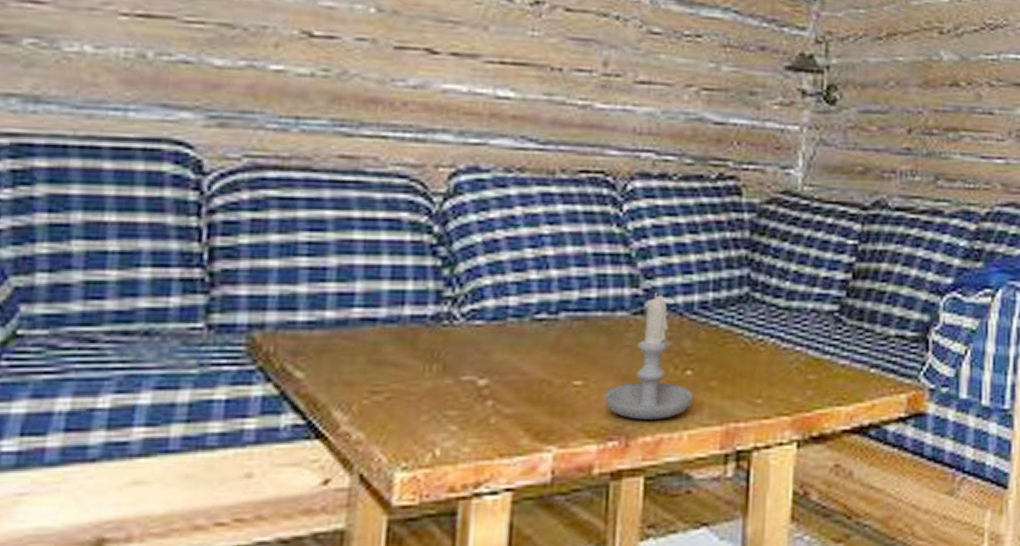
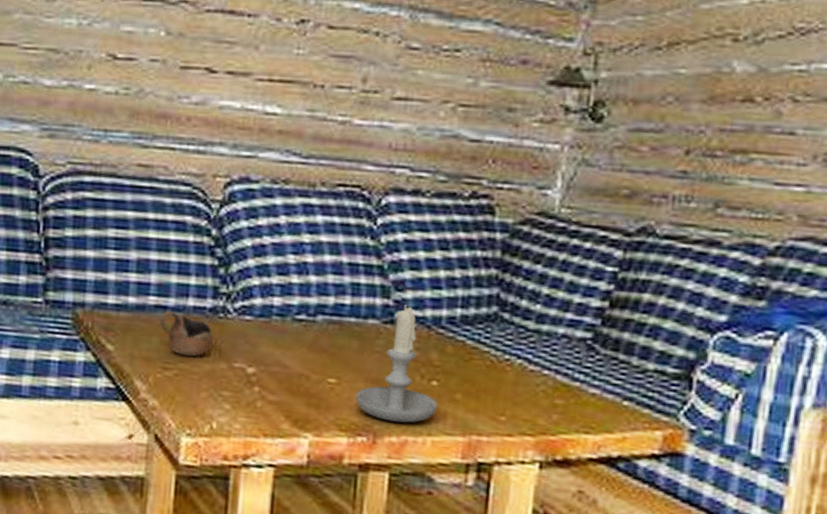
cup: none [366,322,436,374] -> present [159,310,213,357]

